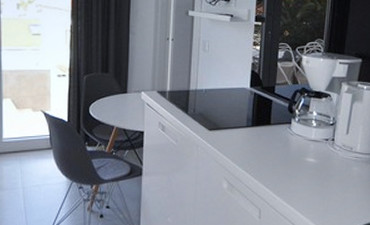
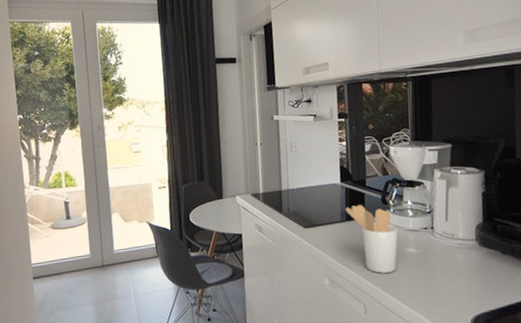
utensil holder: none [251,112,300,180] -> present [345,205,398,273]

